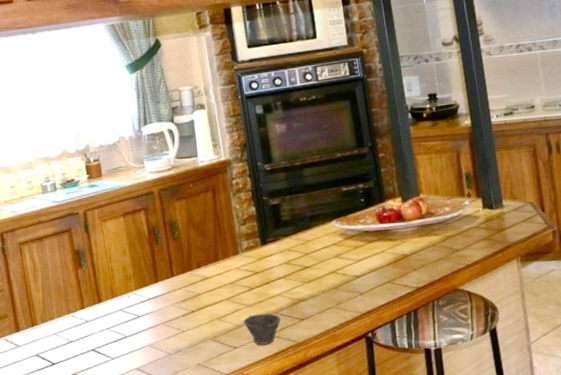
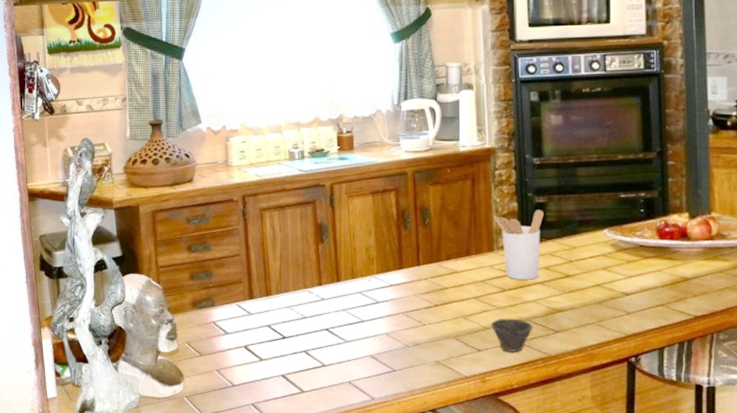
utensil holder: none [235,211,281,278] -> present [493,210,544,280]

